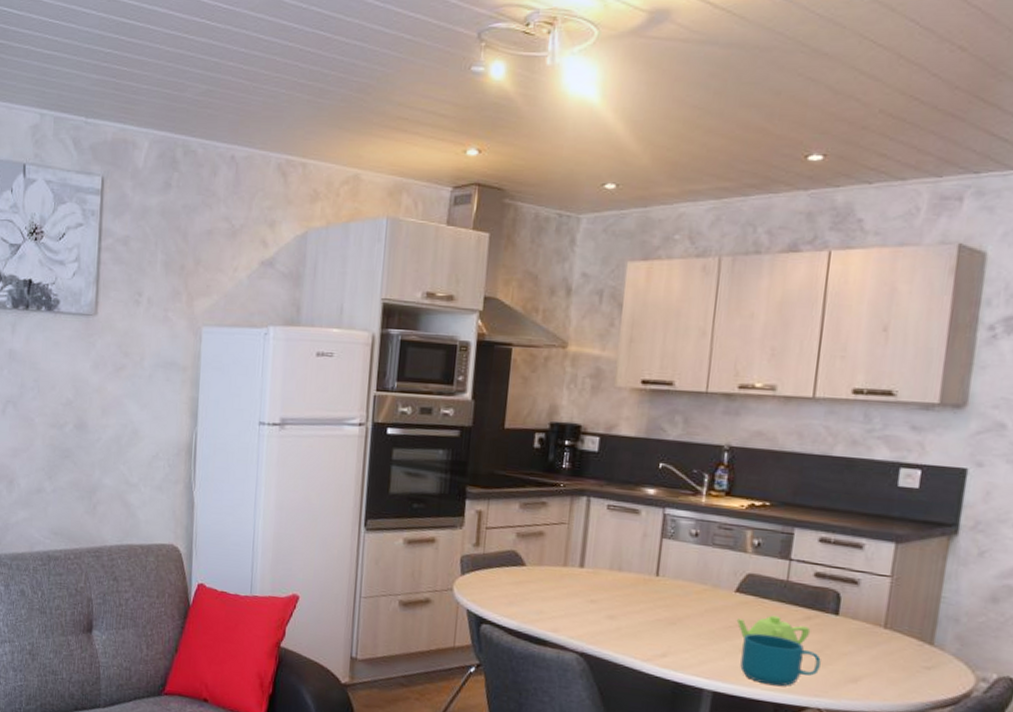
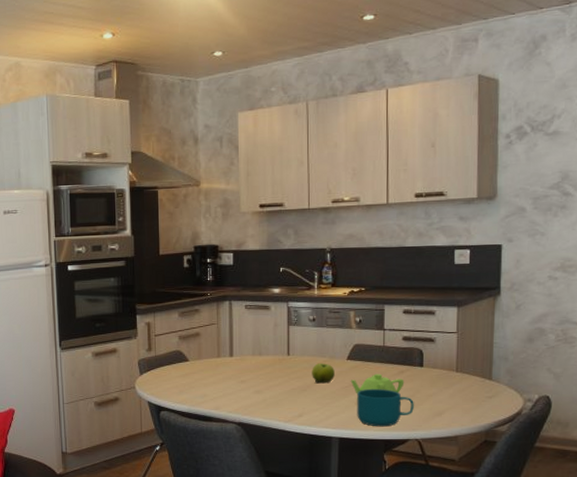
fruit: none [685,591,717,619] -> present [312,363,334,384]

